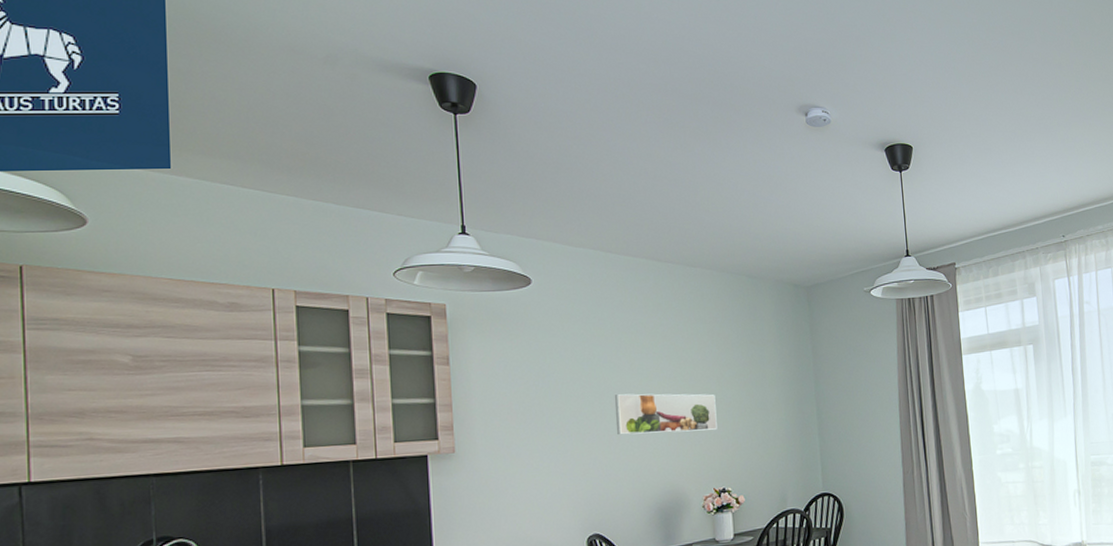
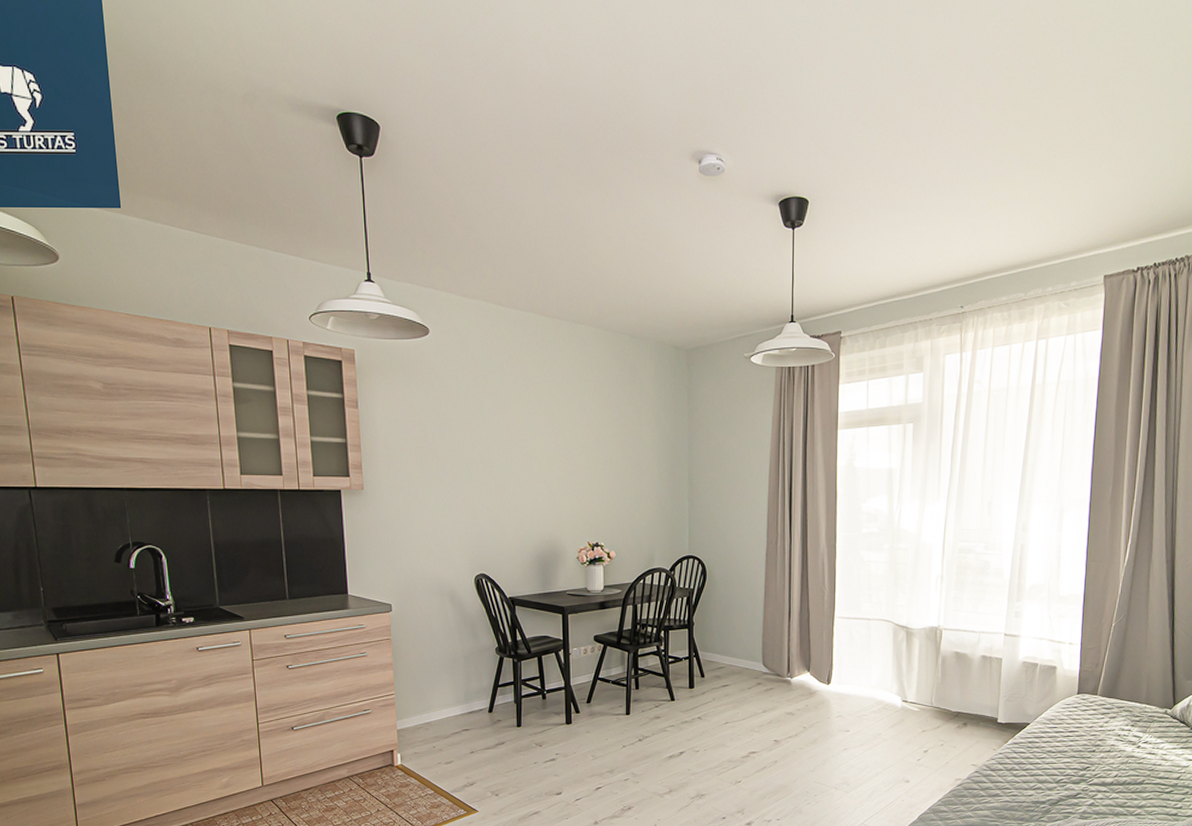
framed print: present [614,393,717,435] -> none [501,446,594,488]

